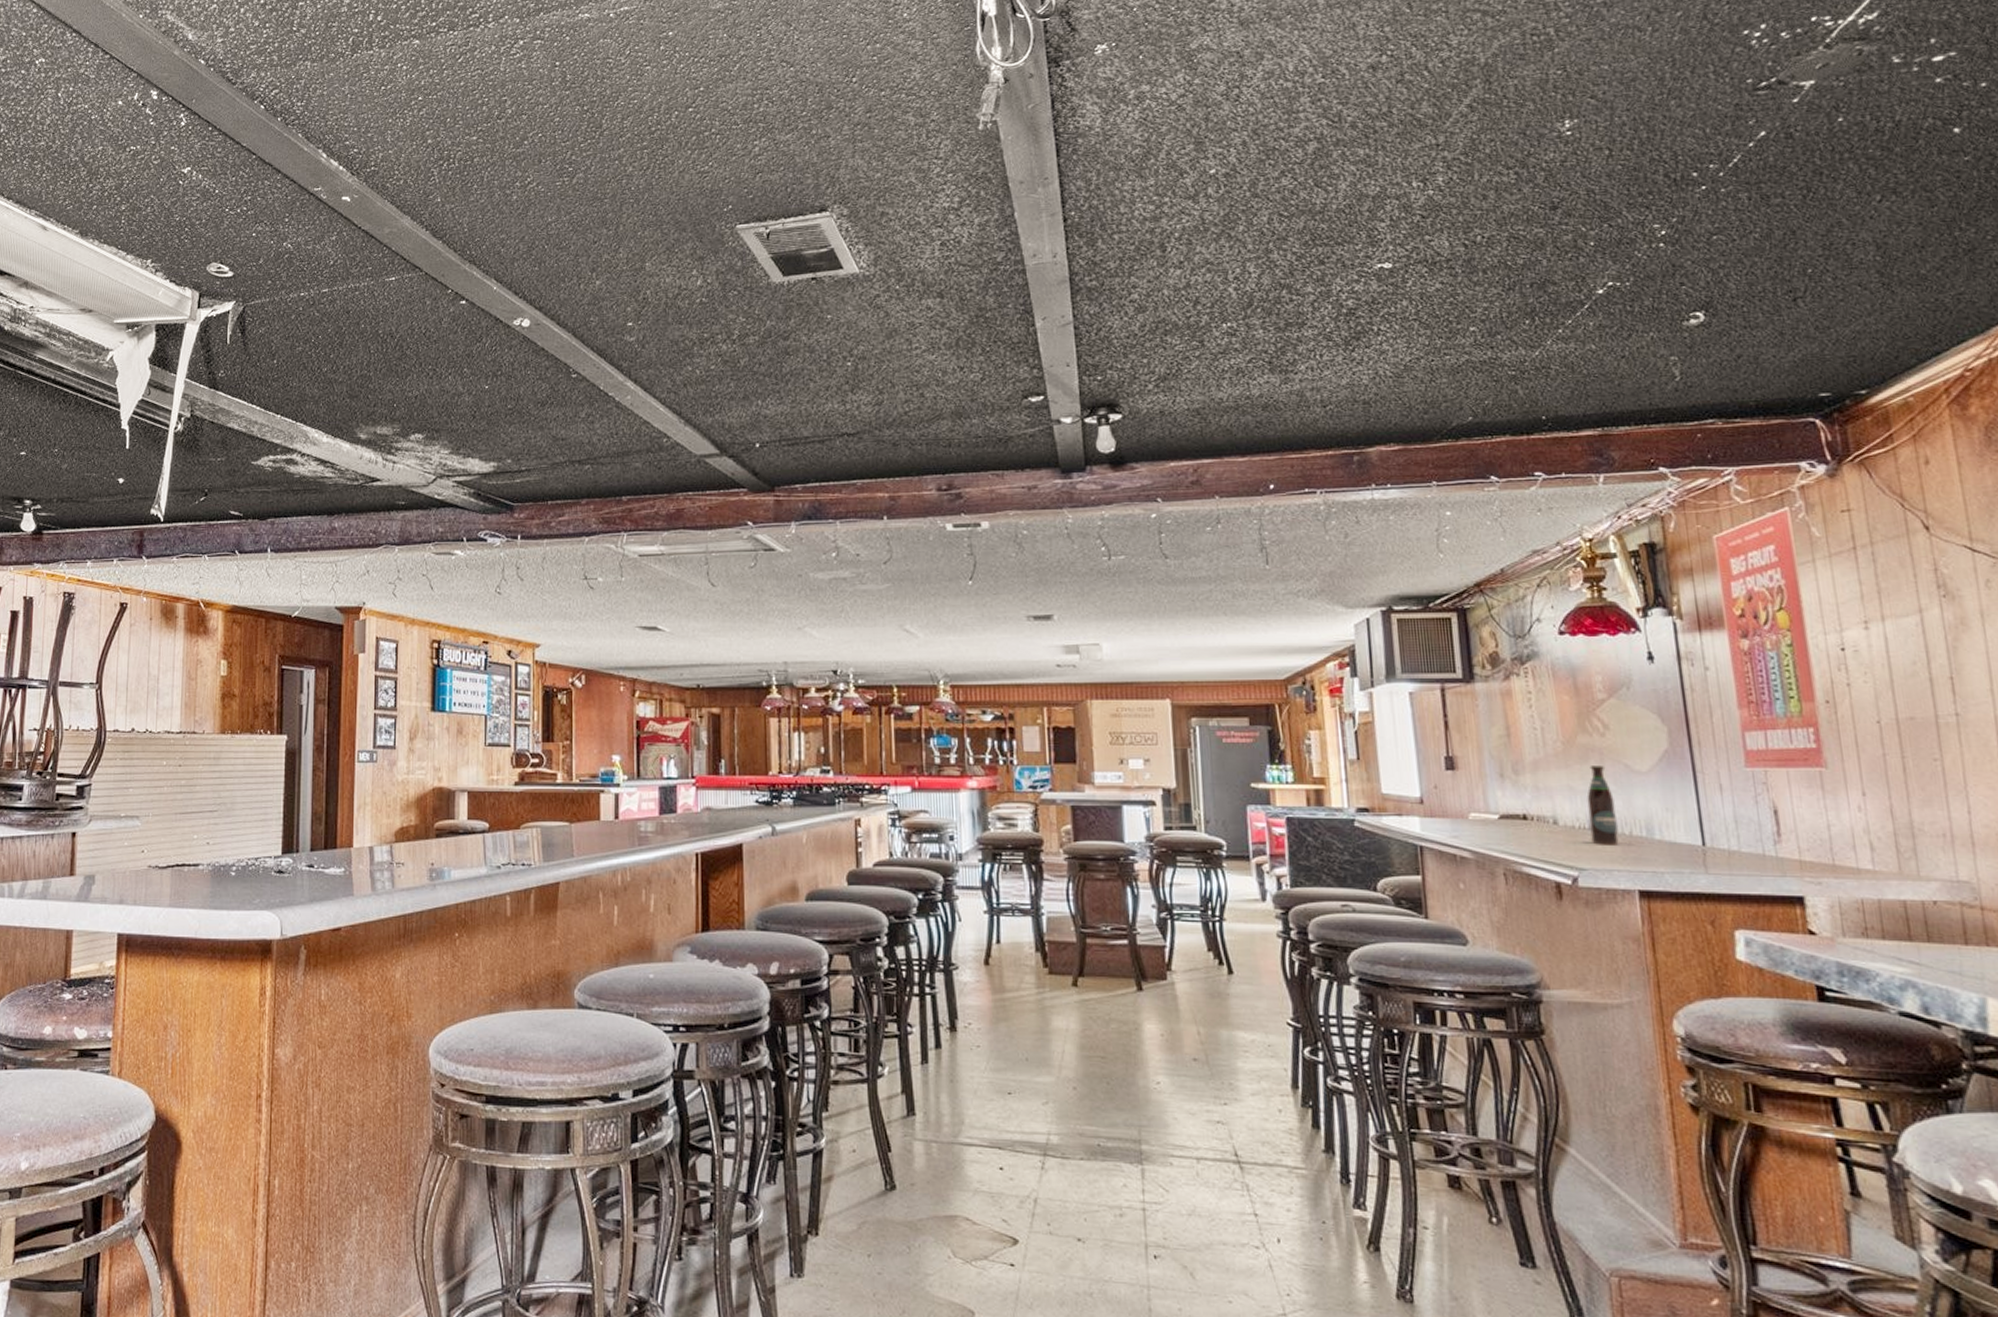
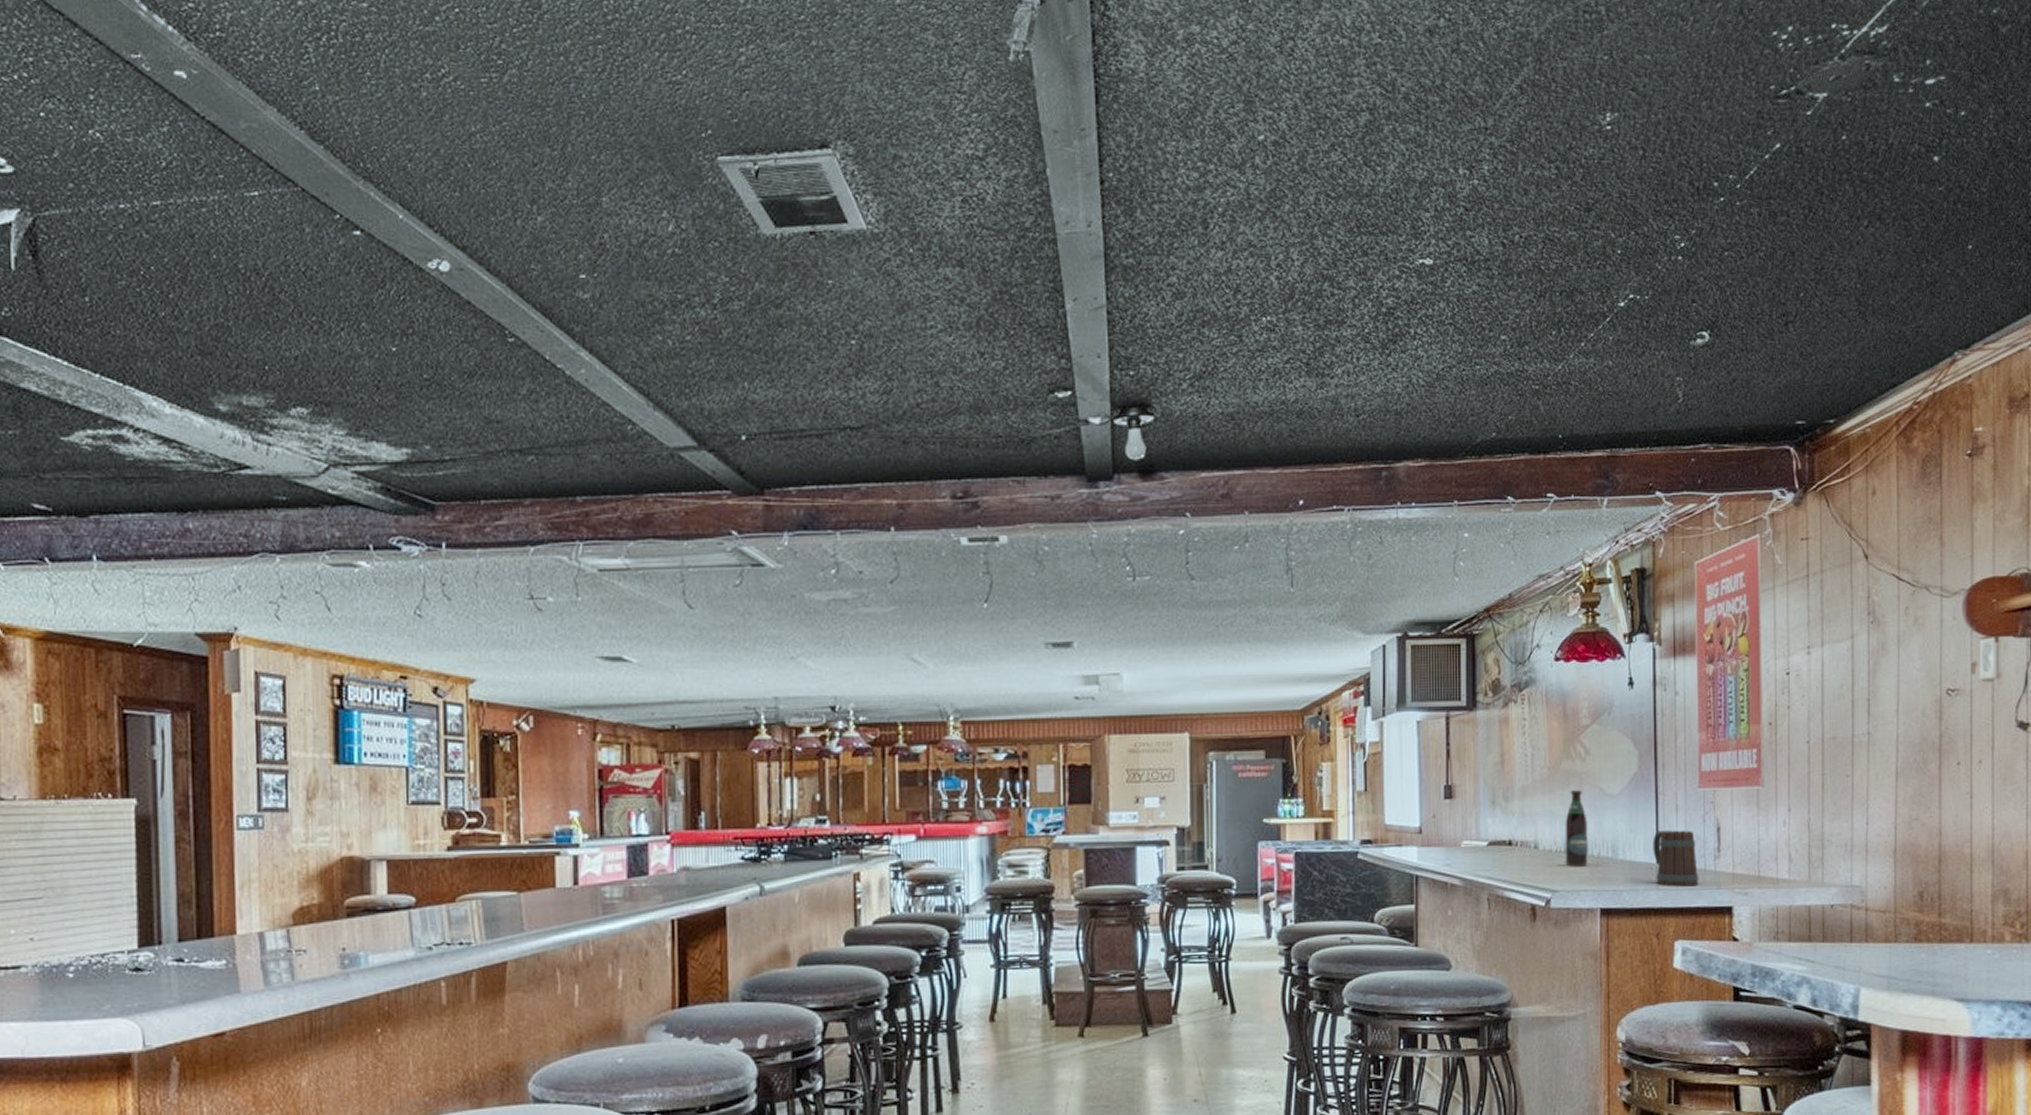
beer mug: none [1695,811,1758,874] -> present [1653,830,1699,888]

